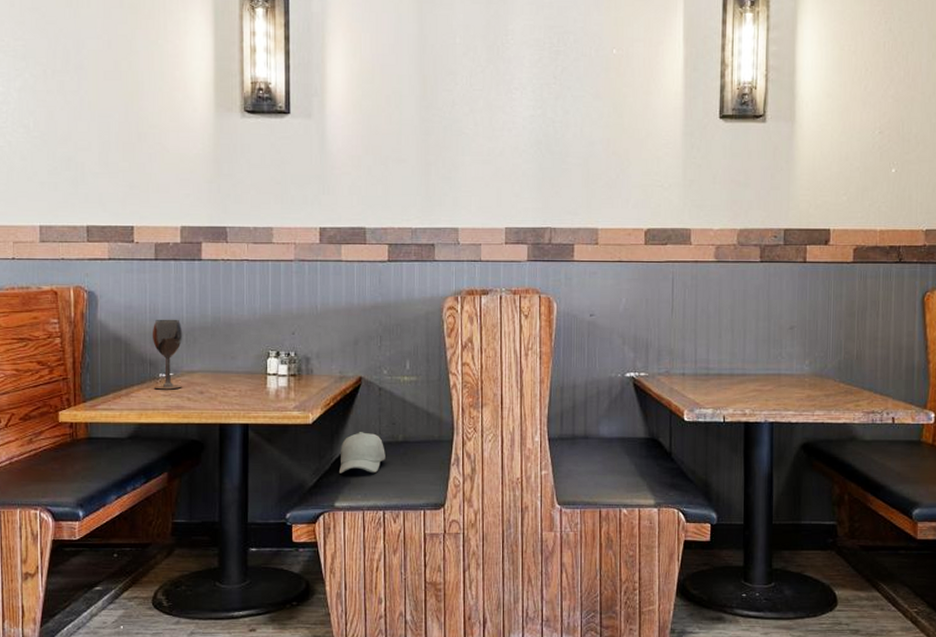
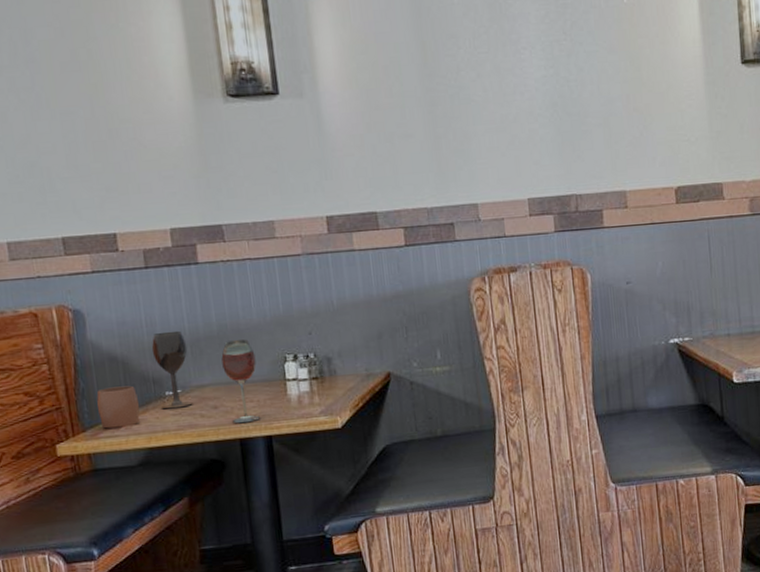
mug: none [99,364,134,402] -> present [96,385,140,429]
wineglass: none [212,333,242,410] -> present [221,339,260,424]
baseball cap: present [340,432,385,474] -> none [376,430,425,477]

